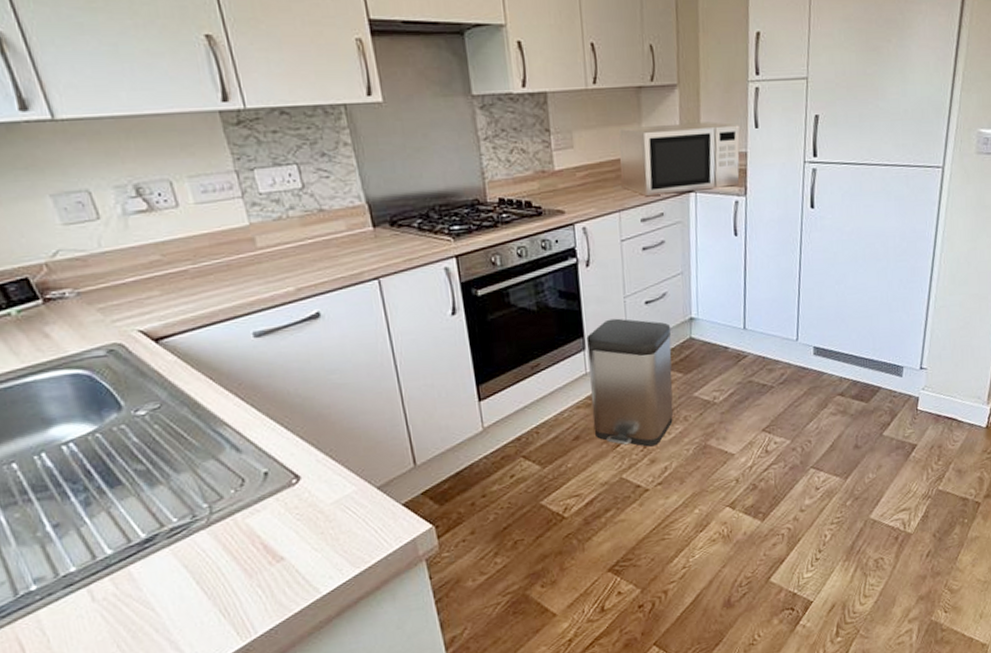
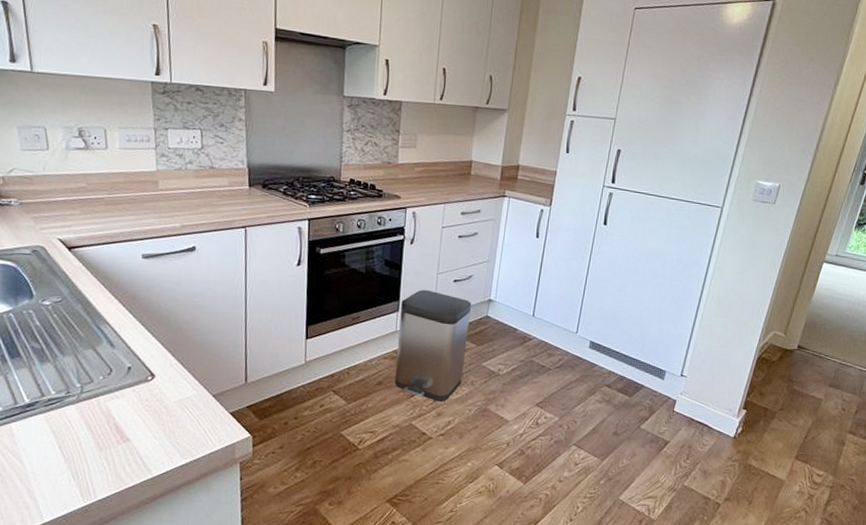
microwave: present [618,121,740,197] -> none [449,137,553,198]

